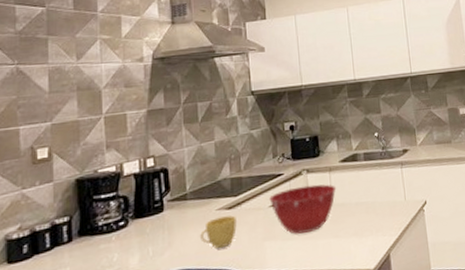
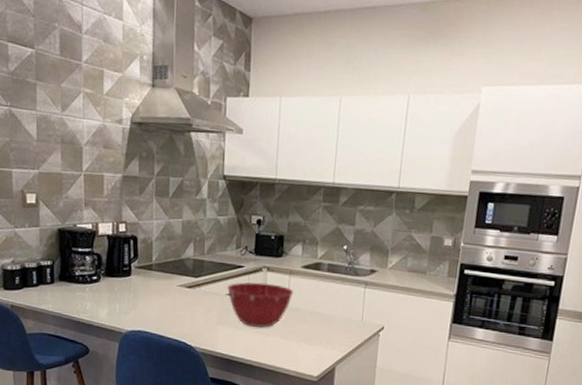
cup: present [200,215,238,248] -> none [161,293,196,321]

